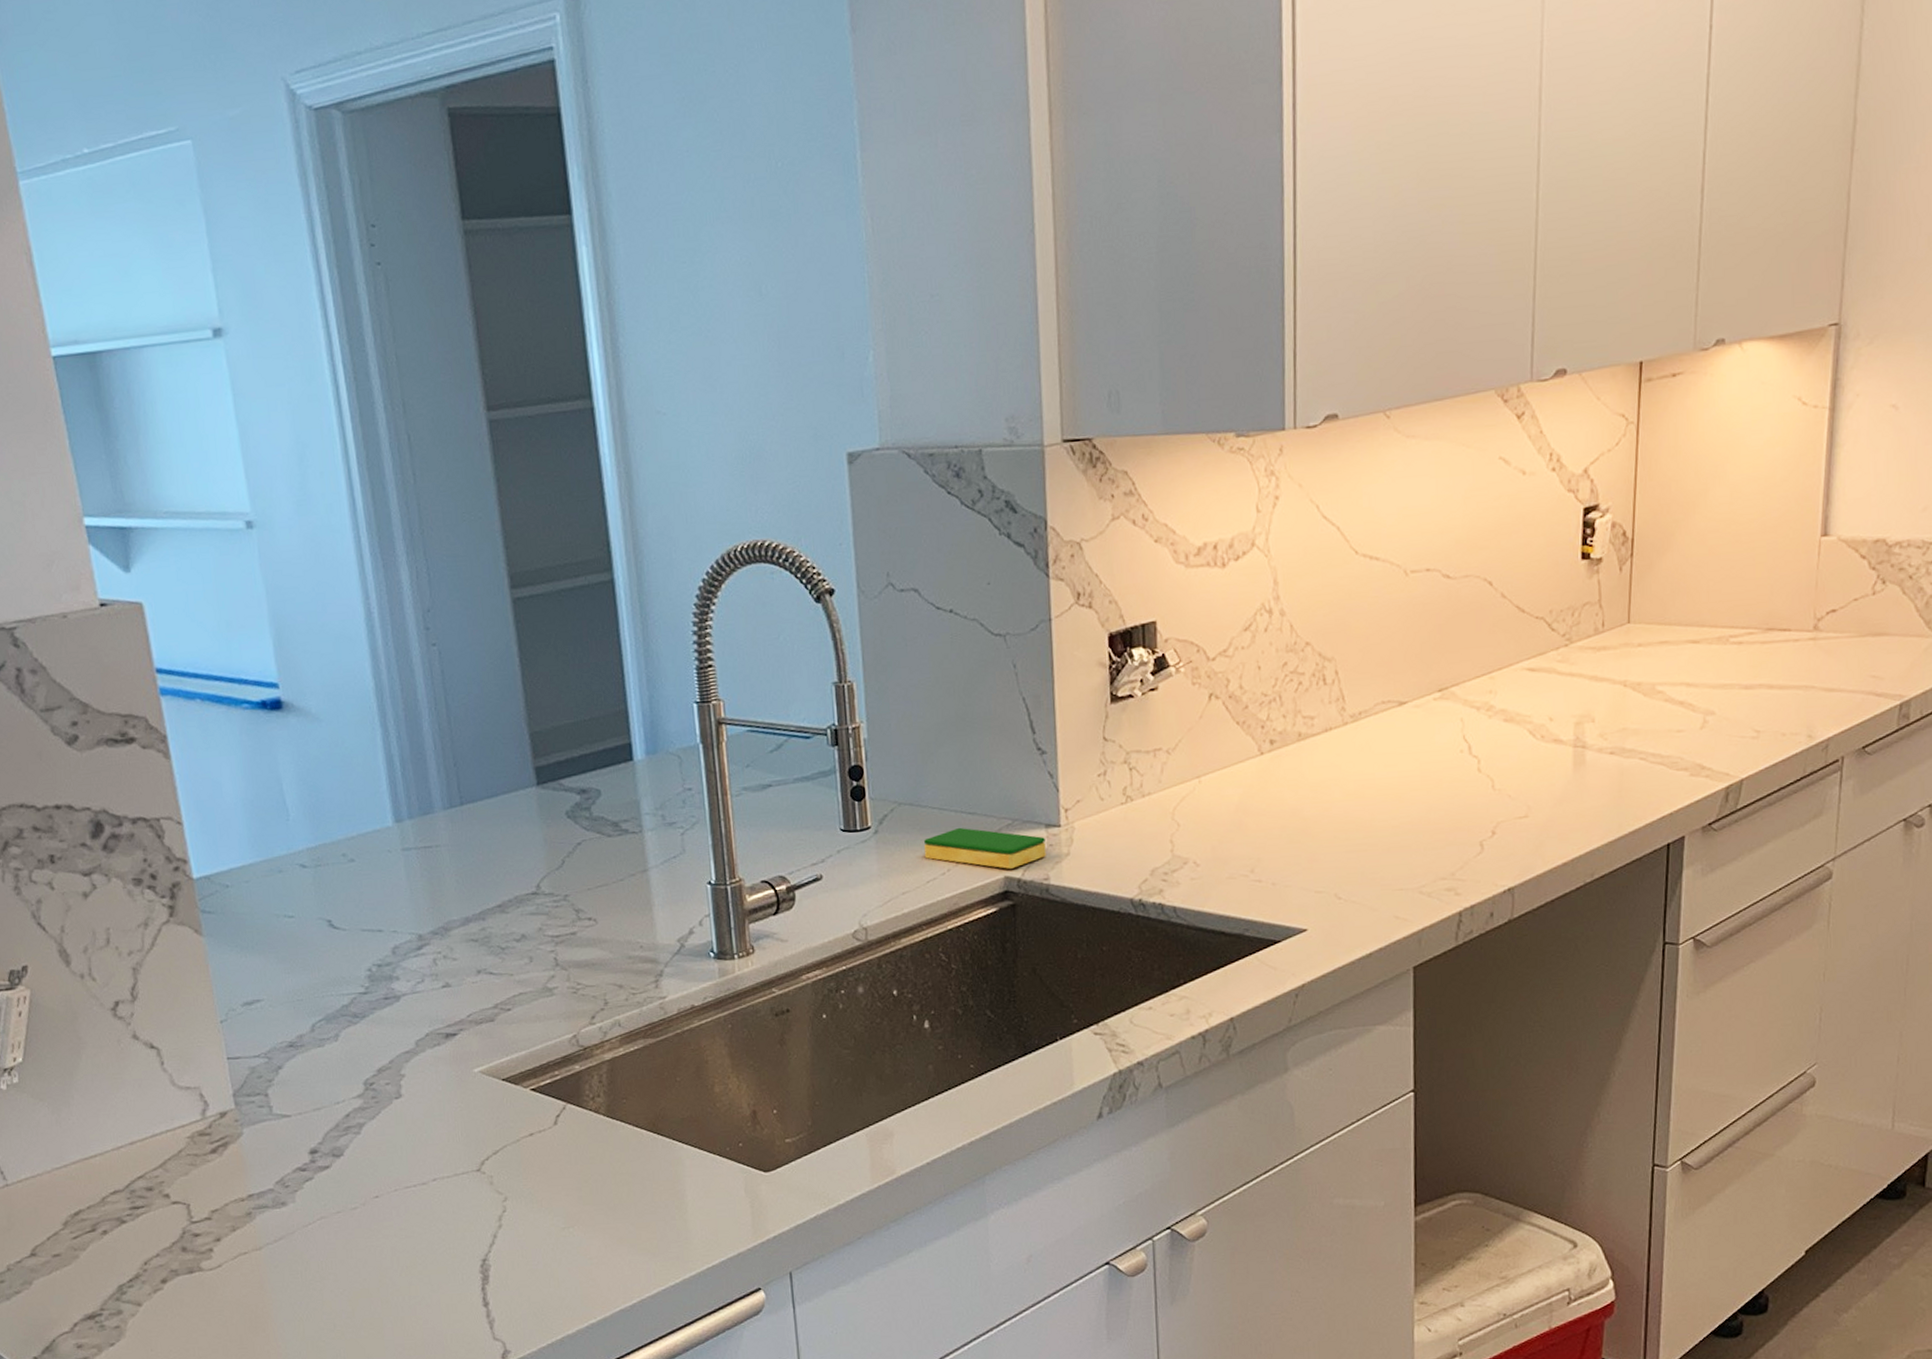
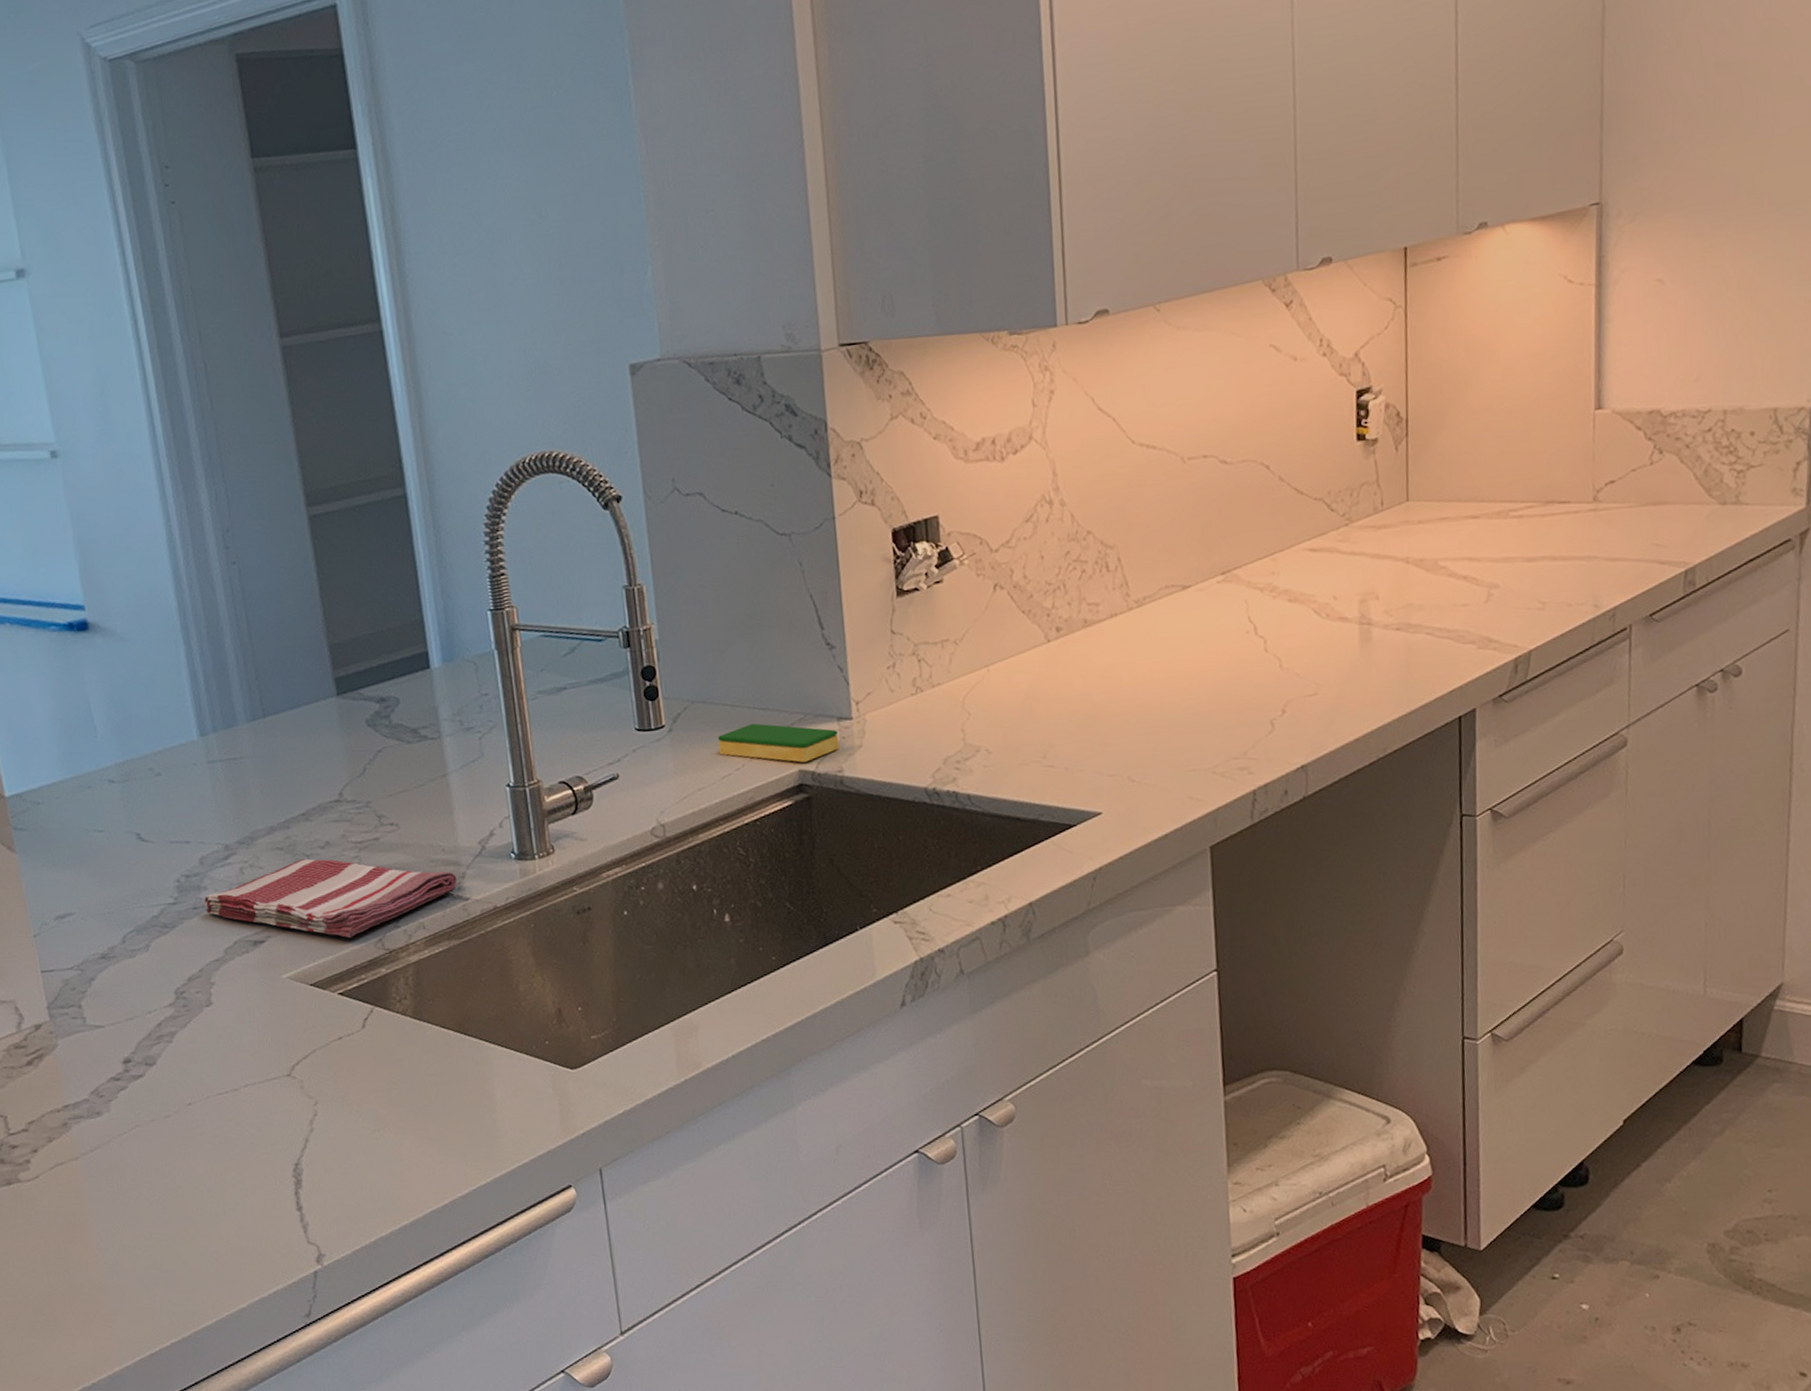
dish towel: none [395,951,655,1033] -> present [203,859,457,938]

